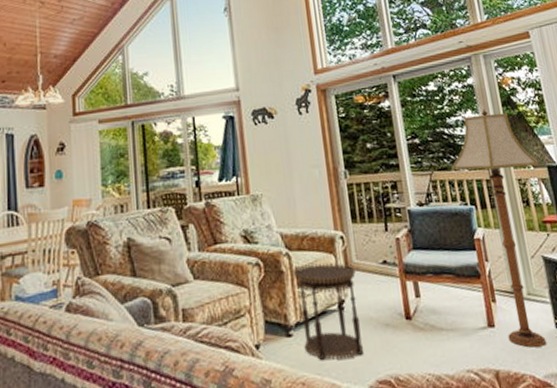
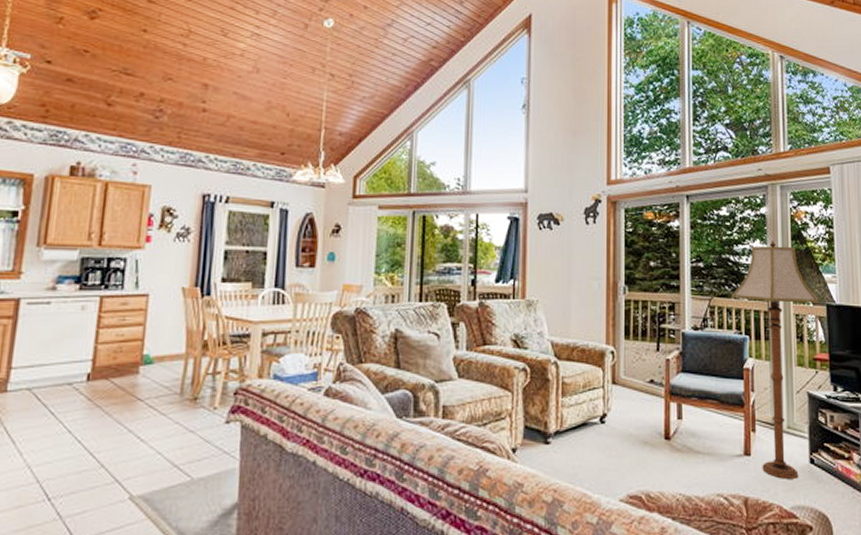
side table: present [293,263,363,361] -> none [559,375,623,471]

